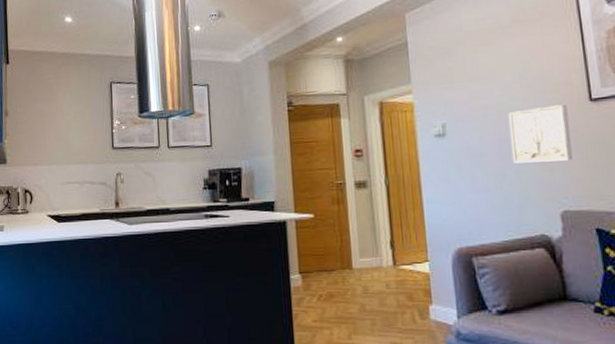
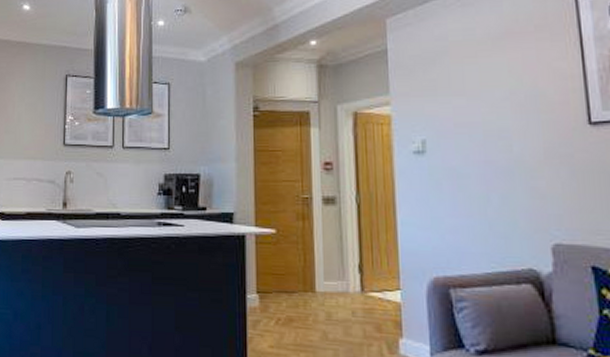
wall art: present [508,104,573,163] -> none [495,127,567,188]

